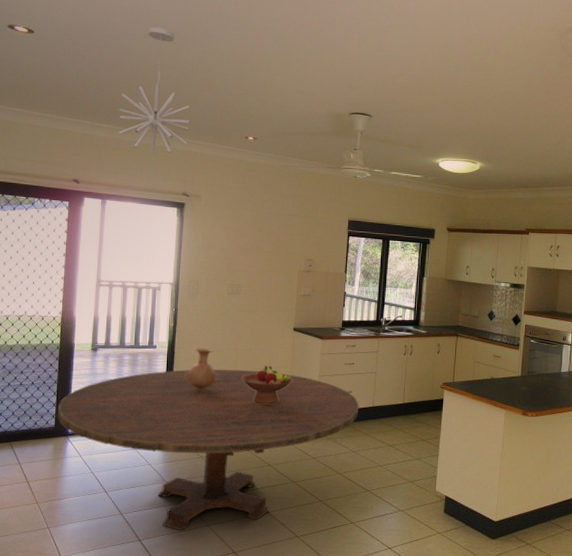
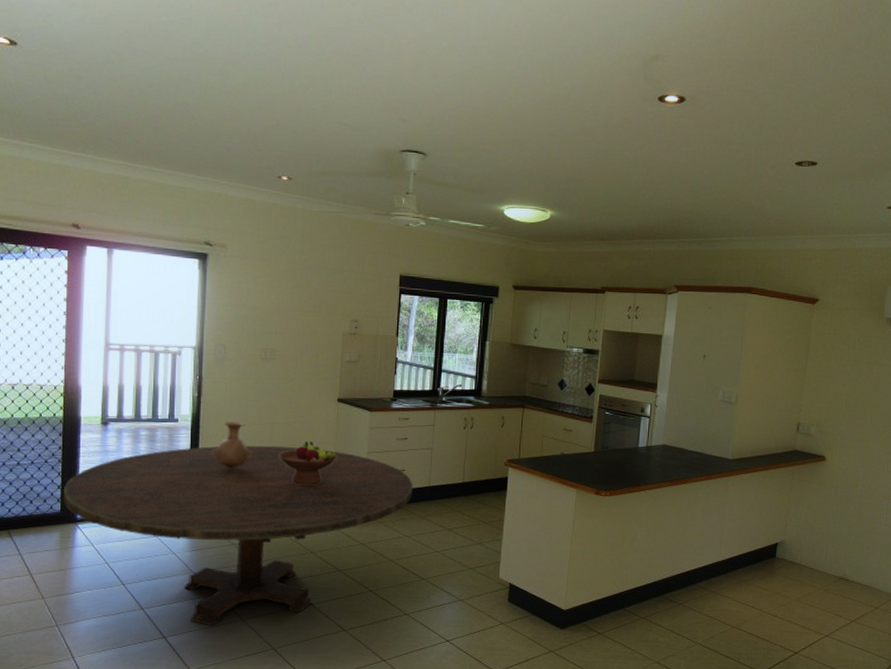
pendant light: present [118,27,191,155] -> none [124,41,212,196]

